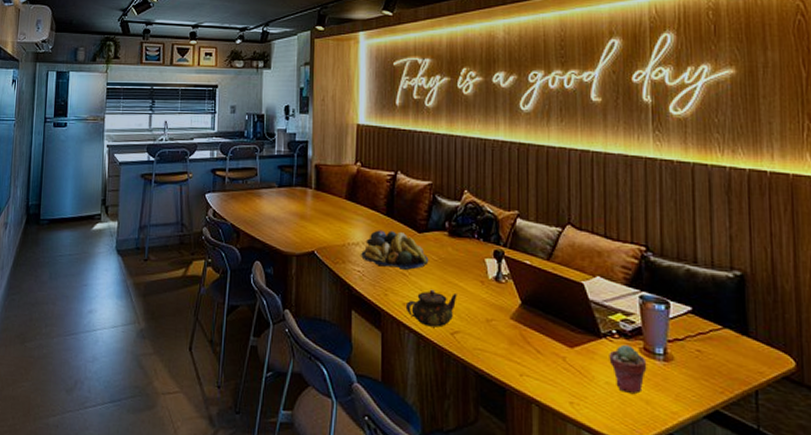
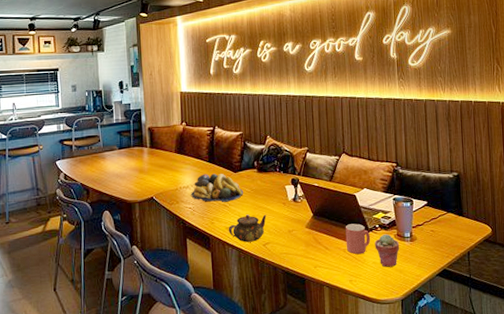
mug: none [566,323,604,367] -> present [345,223,371,254]

